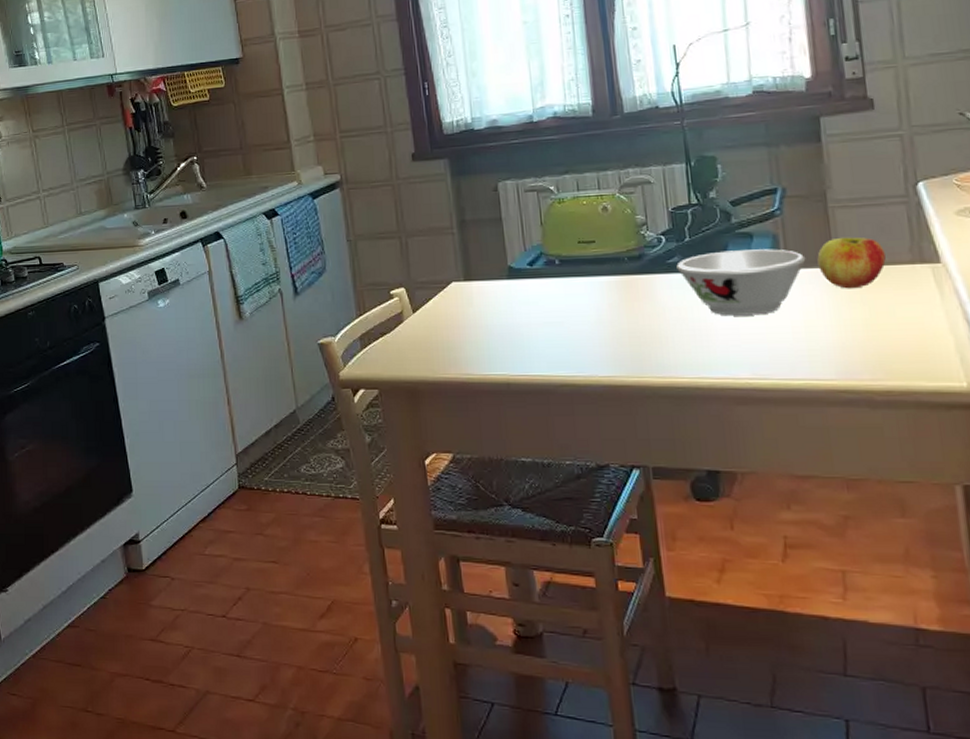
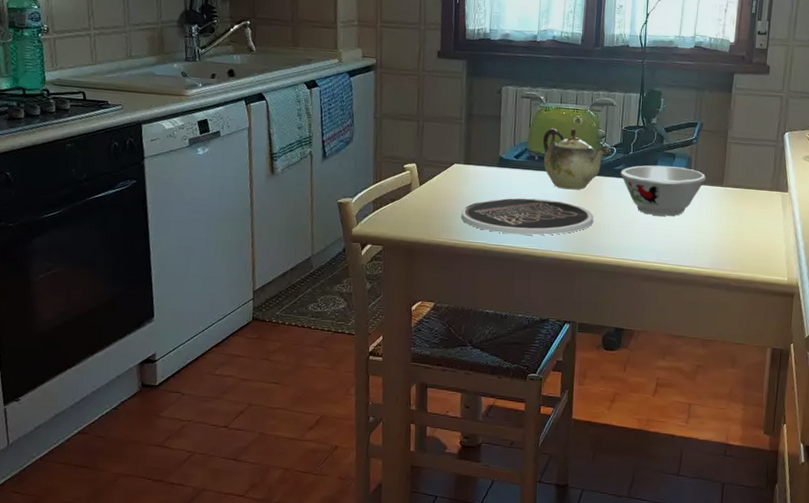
plate: none [470,312,649,361] -> present [461,198,594,236]
teapot: none [562,219,658,296] -> present [543,128,611,190]
apple: present [817,237,886,289] -> none [713,165,756,204]

